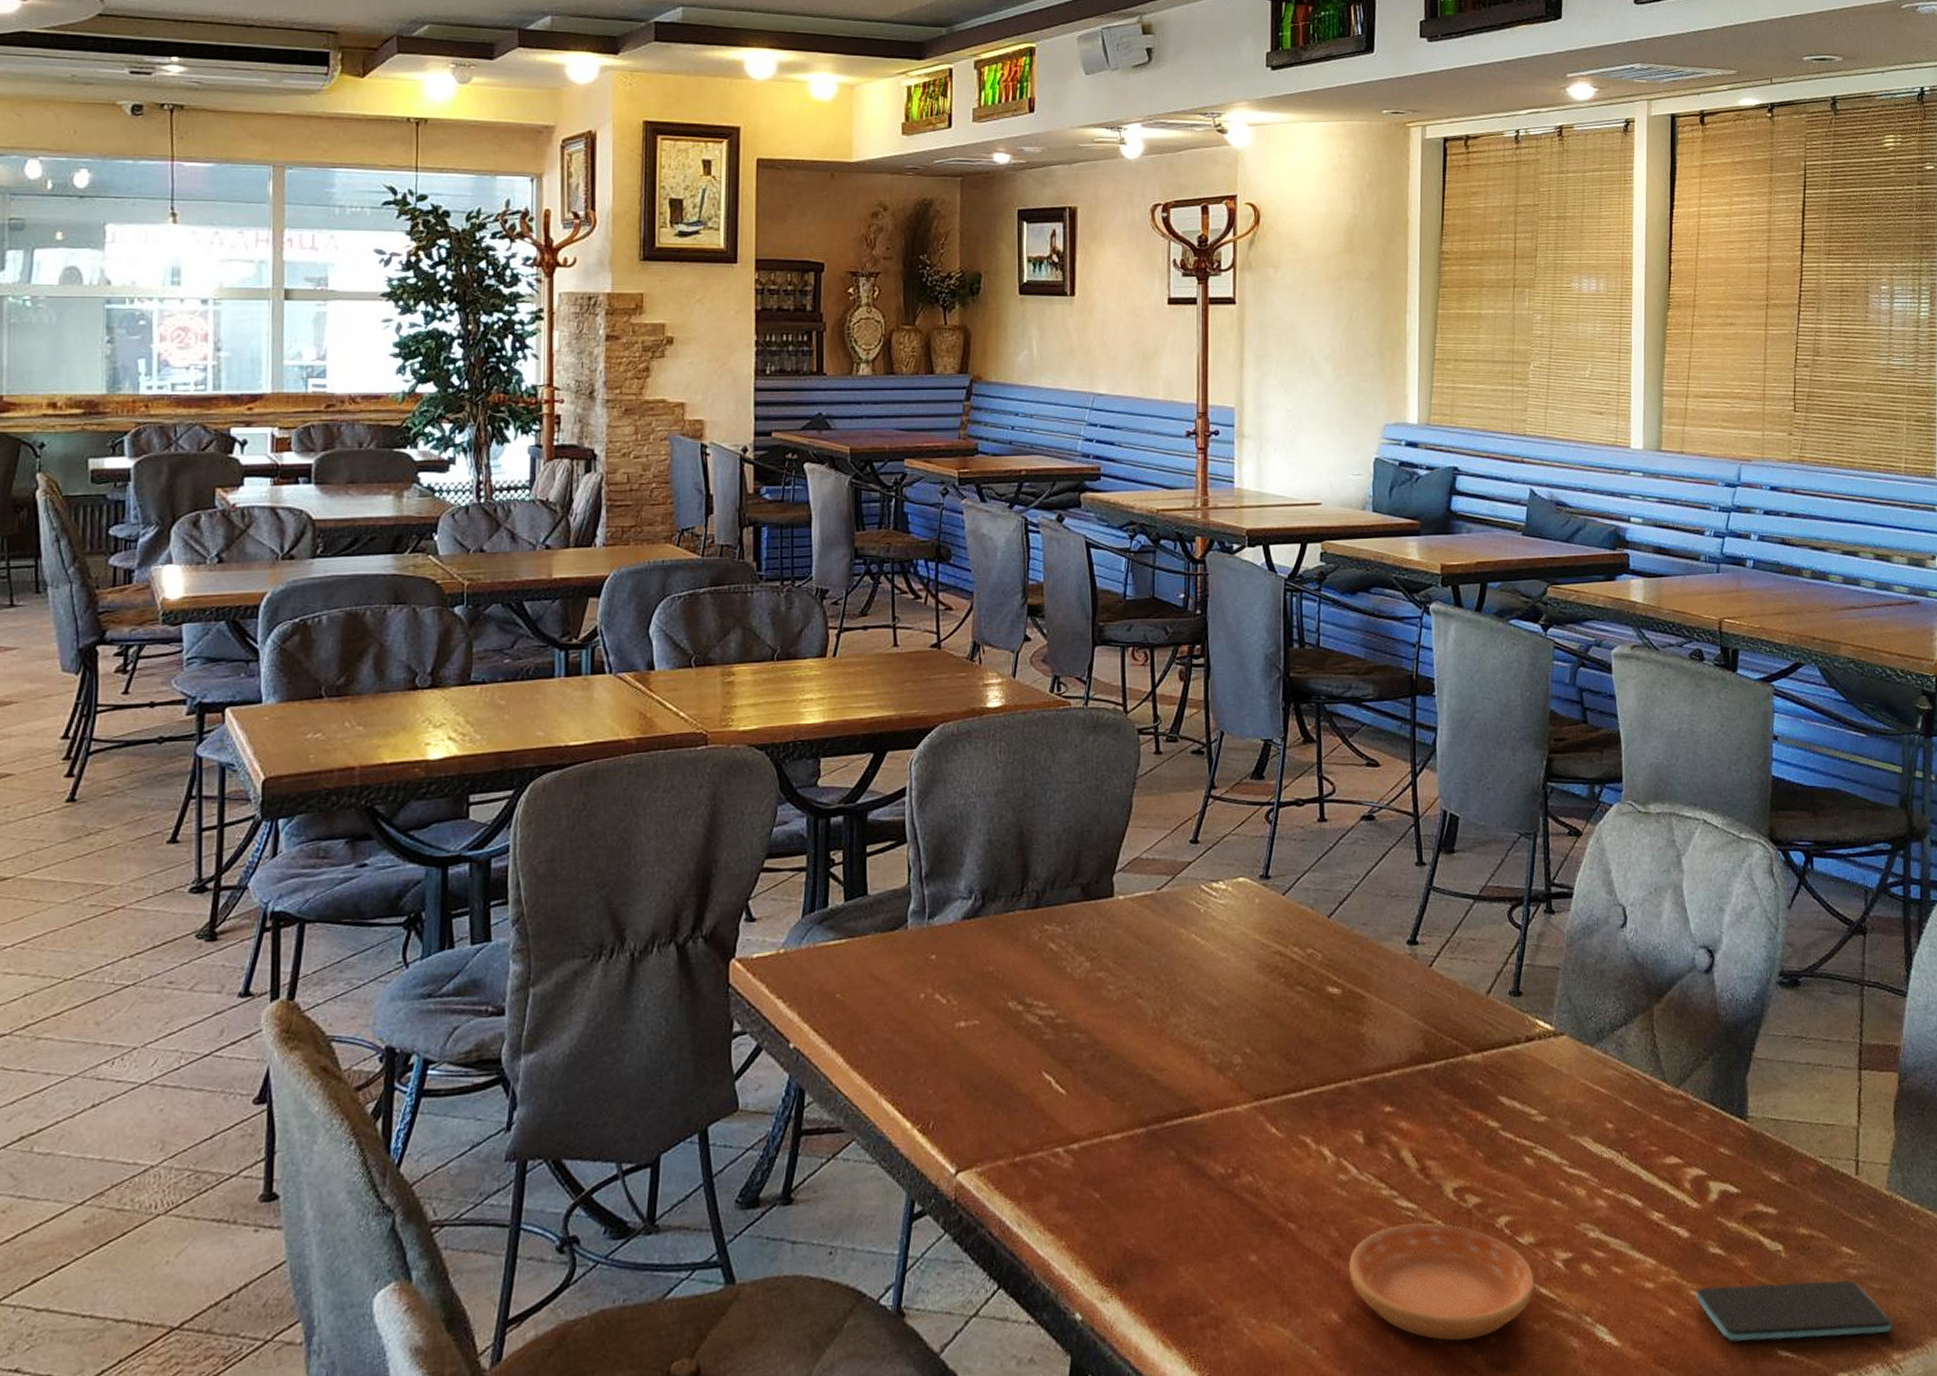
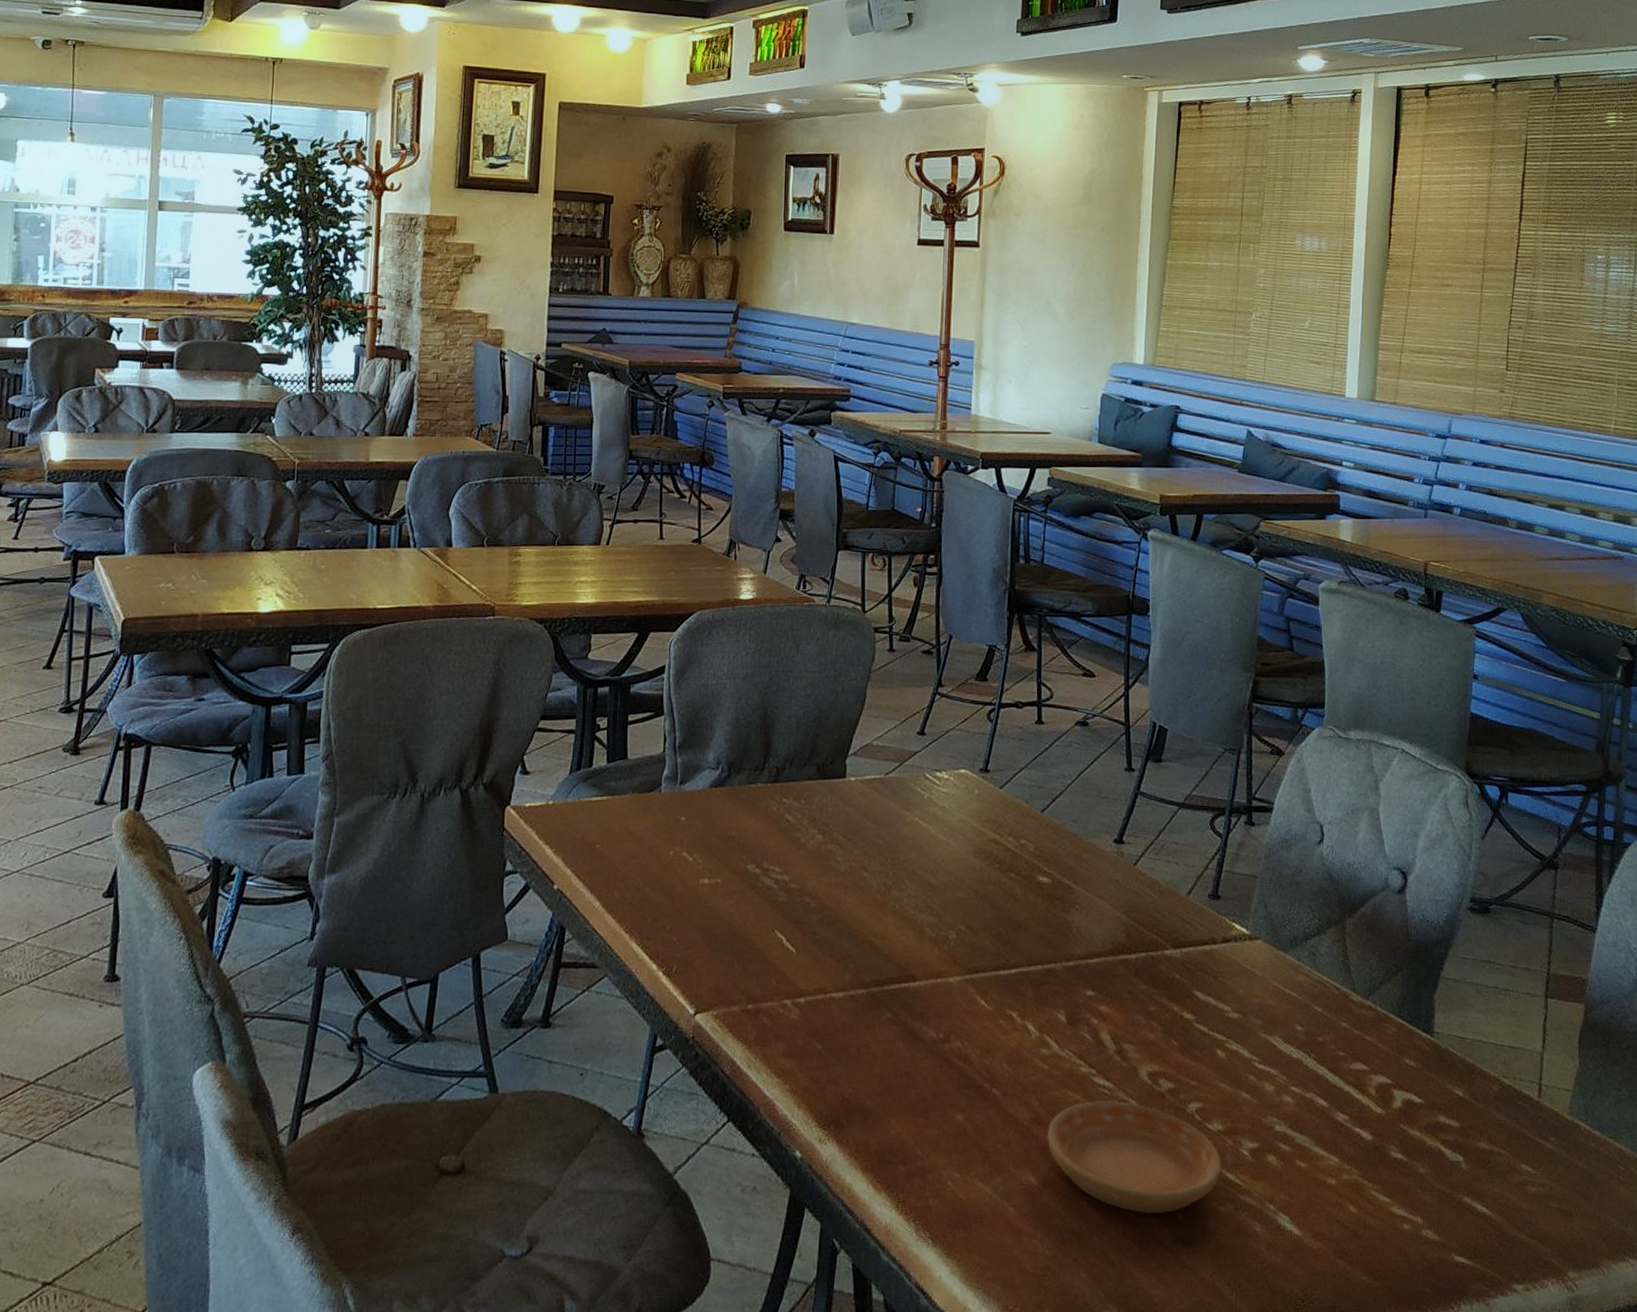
smartphone: present [1695,1280,1892,1342] -> none [1376,1188,1569,1251]

